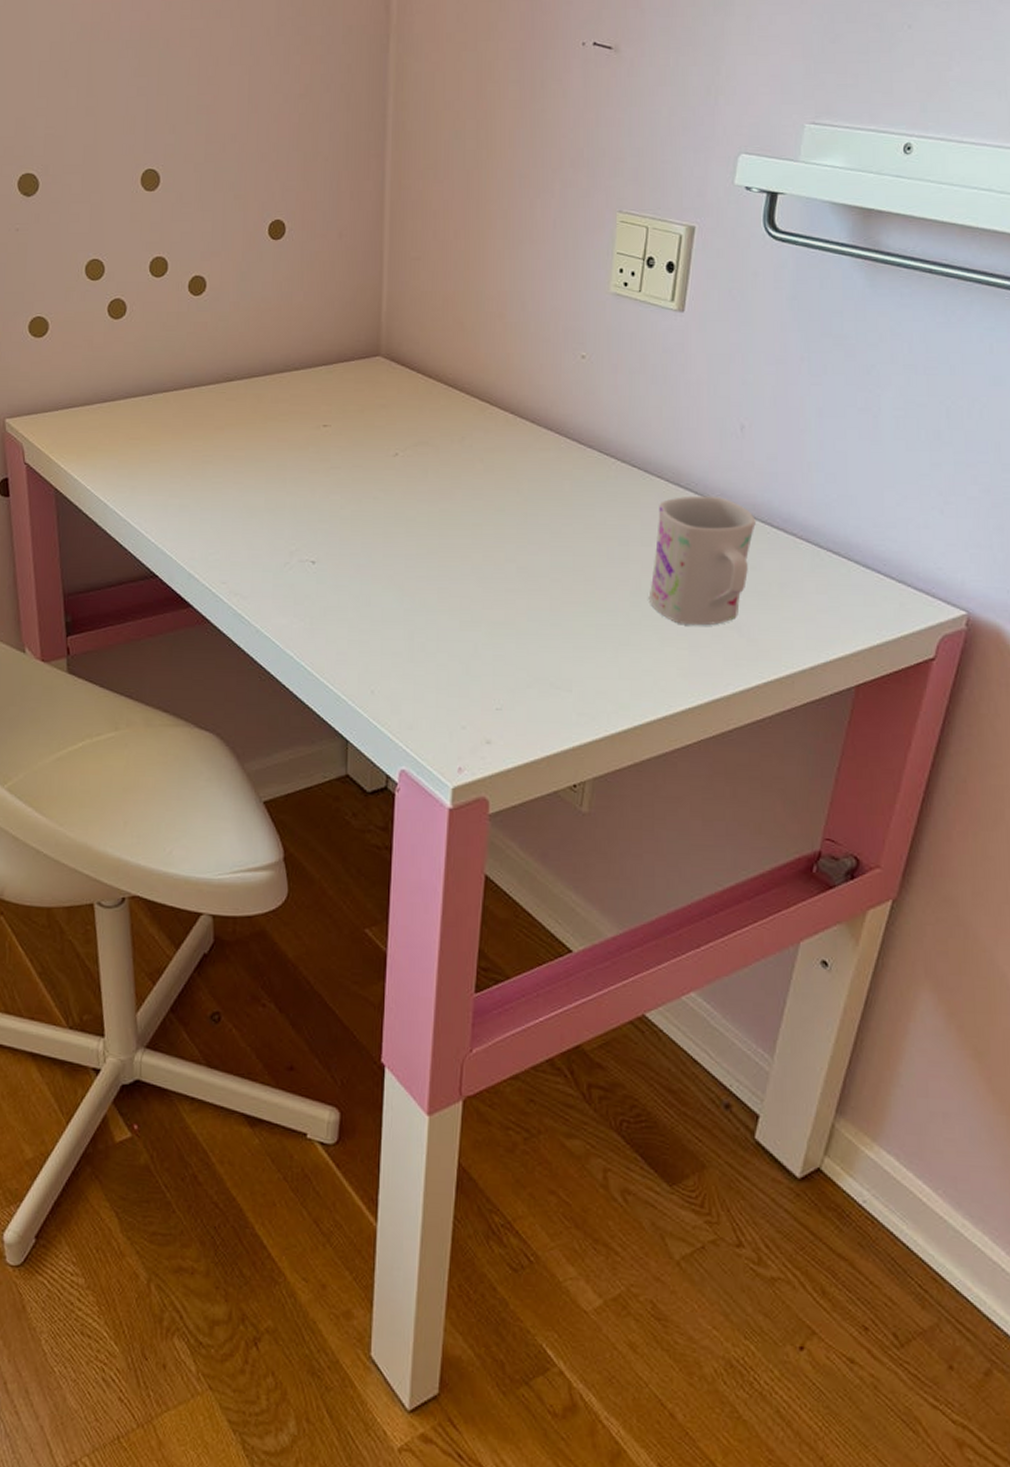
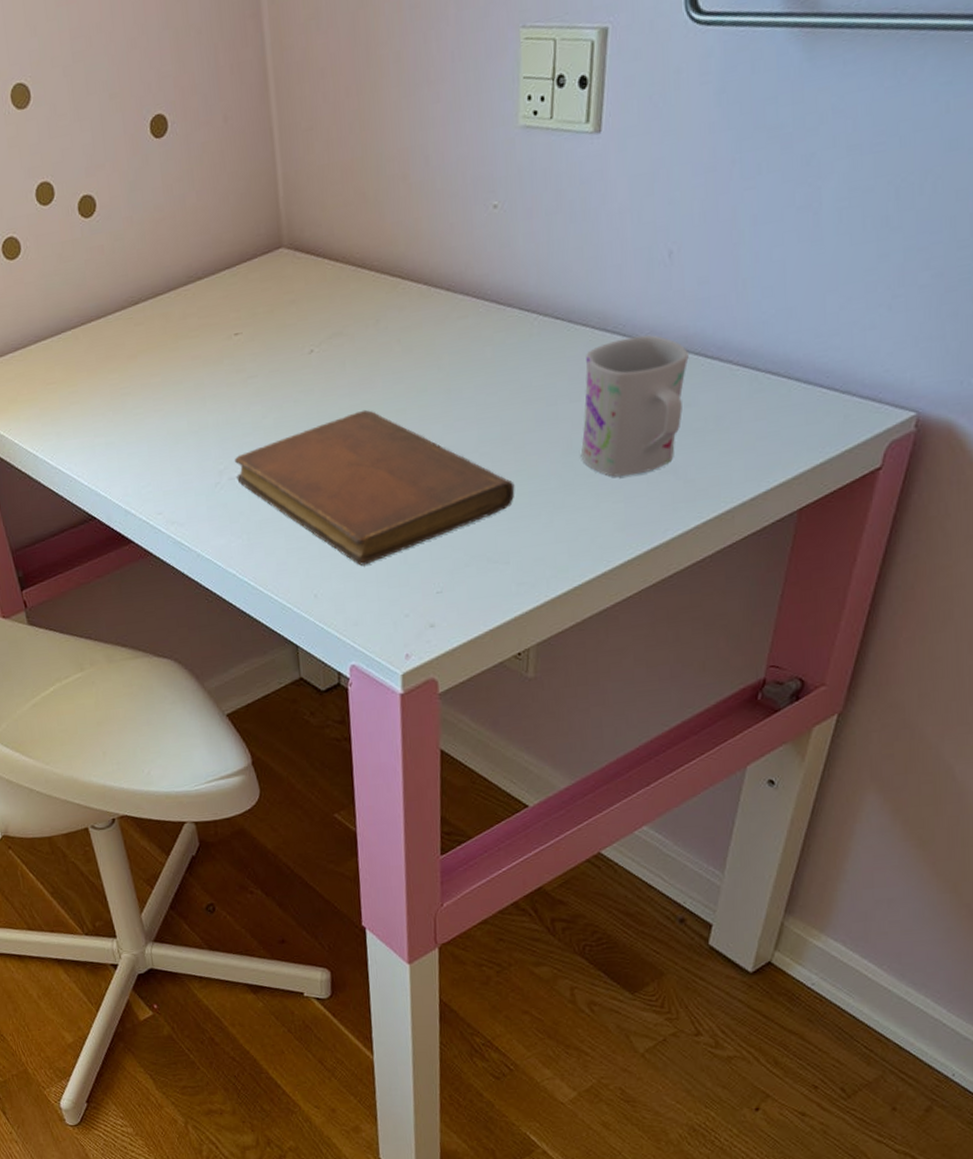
notebook: none [306,518,582,669] -> present [234,409,515,566]

